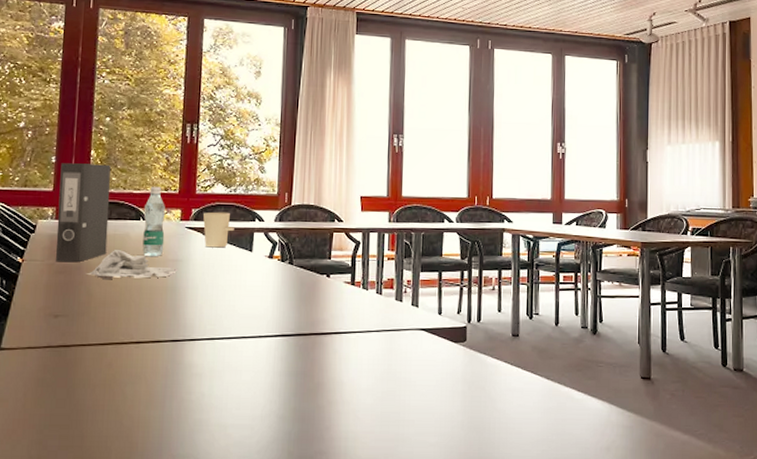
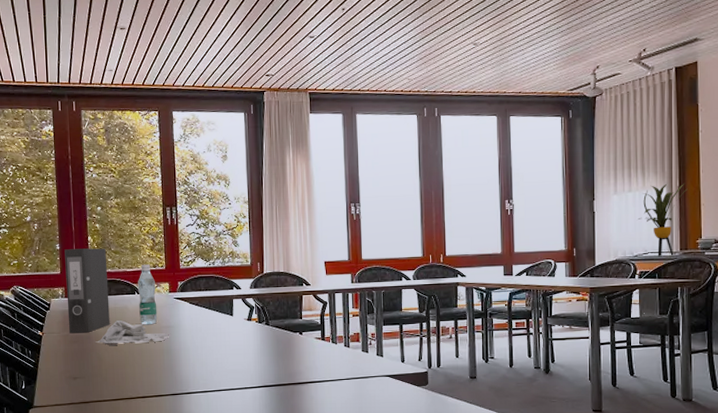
cup: present [203,212,234,248] -> none [188,283,216,314]
house plant: none [691,137,740,213] -> present [637,183,688,256]

